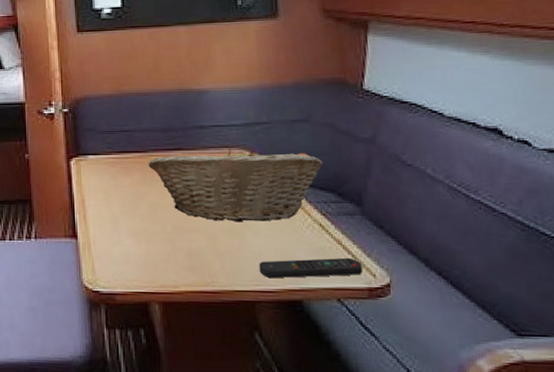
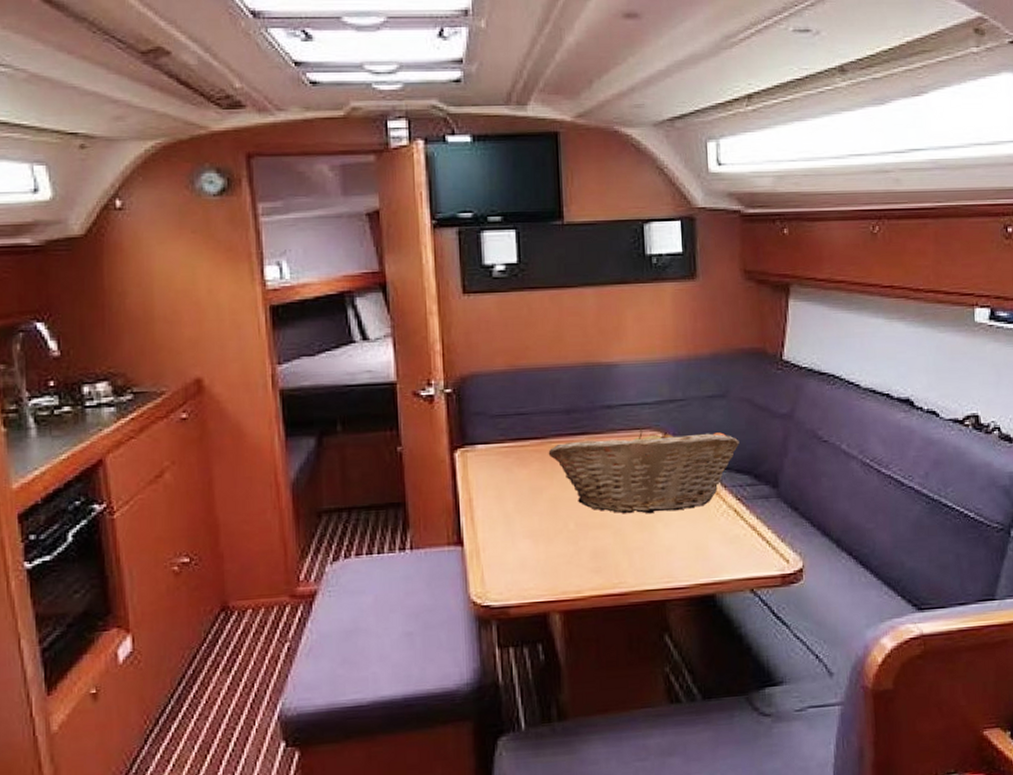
remote control: present [259,257,362,279] -> none [670,544,776,574]

